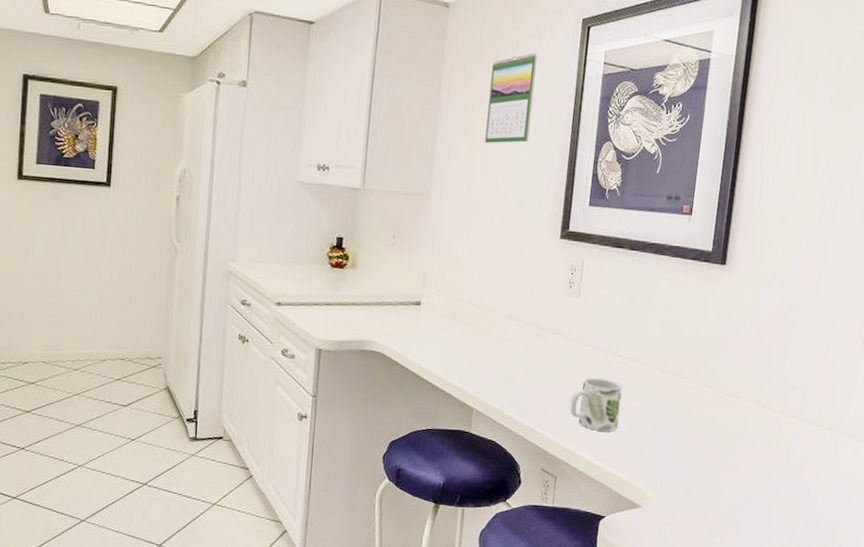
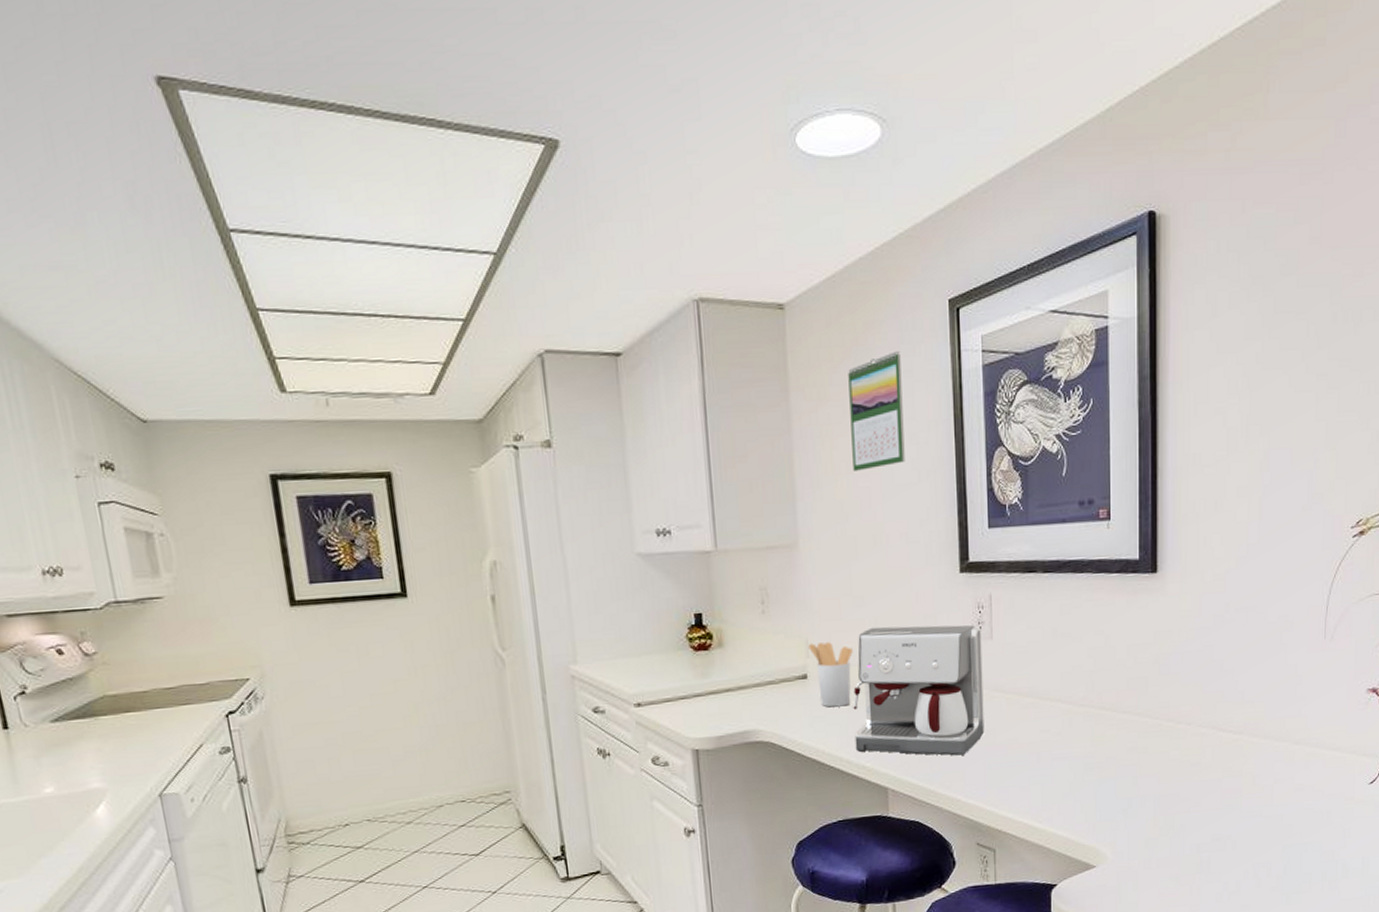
utensil holder: none [426,277,462,333] -> present [808,642,853,708]
coffee maker: none [451,271,571,391] -> present [853,625,985,756]
mug: present [570,377,622,432] -> none [999,728,1057,790]

